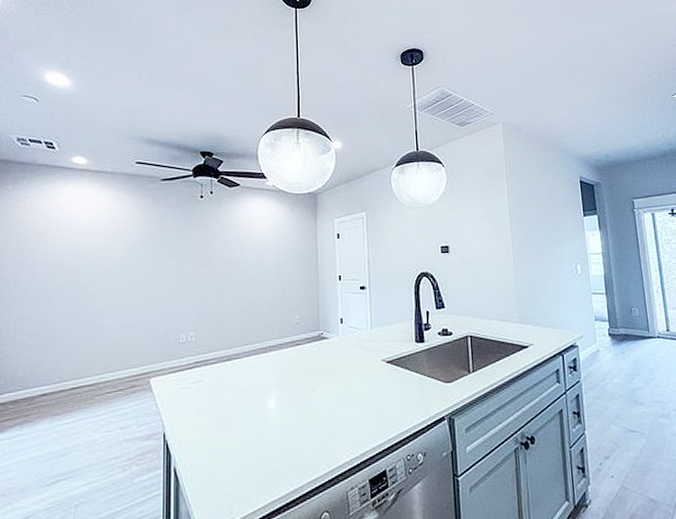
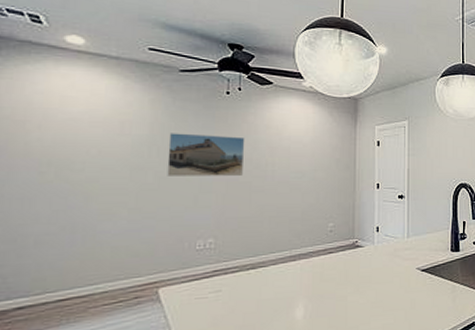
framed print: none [154,236,218,276] -> present [167,133,245,176]

